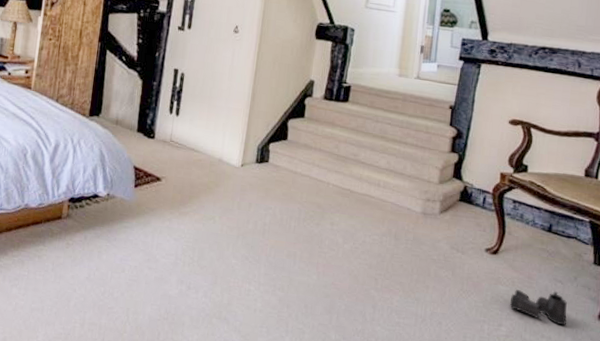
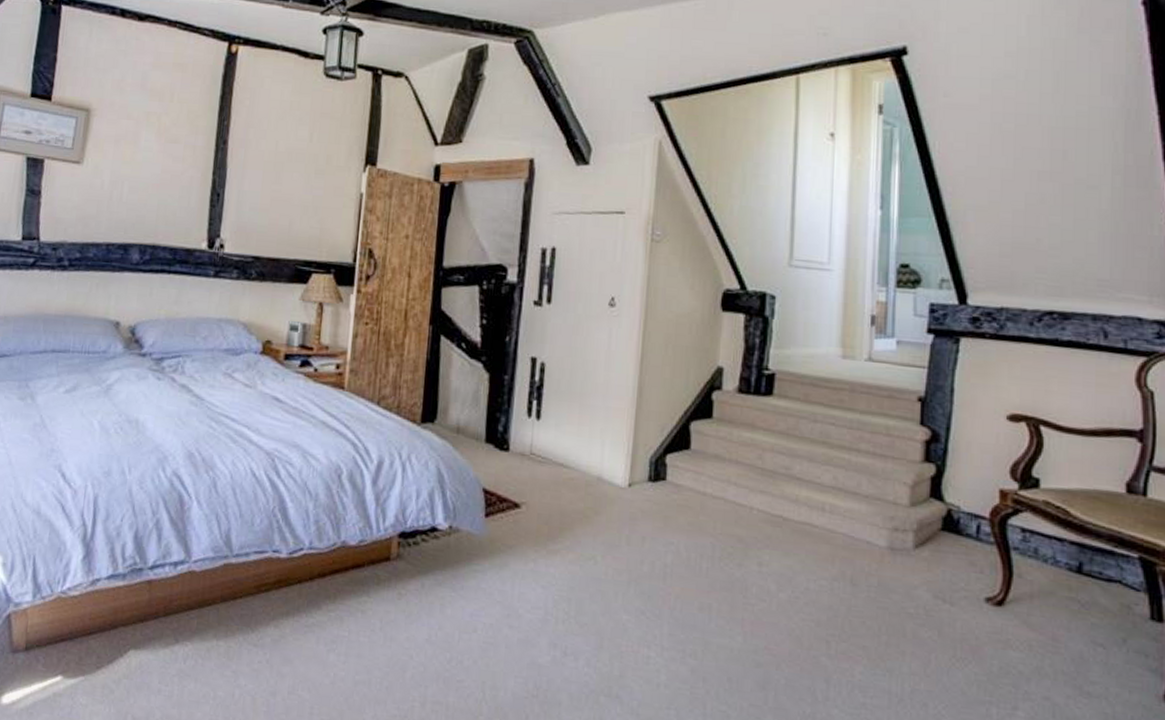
boots: present [509,290,567,326] -> none [1027,657,1115,710]

